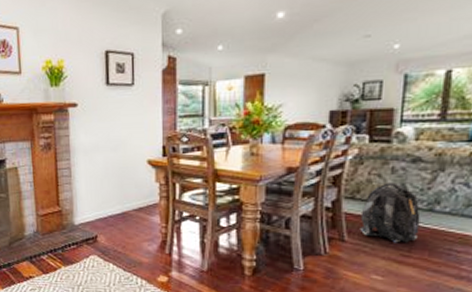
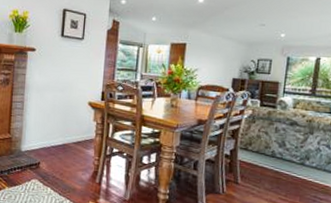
backpack: present [359,182,421,243] -> none [250,139,295,189]

